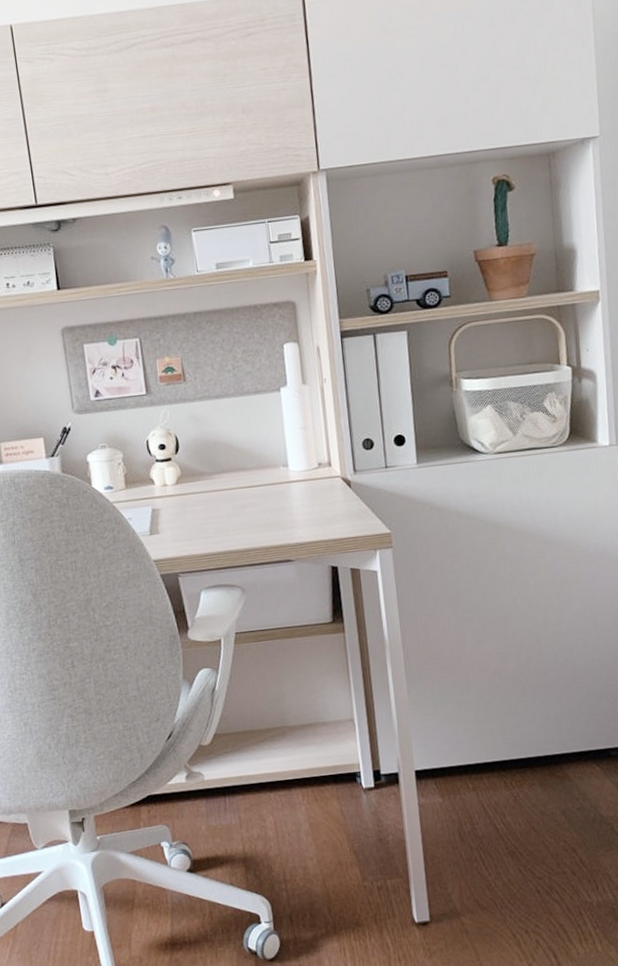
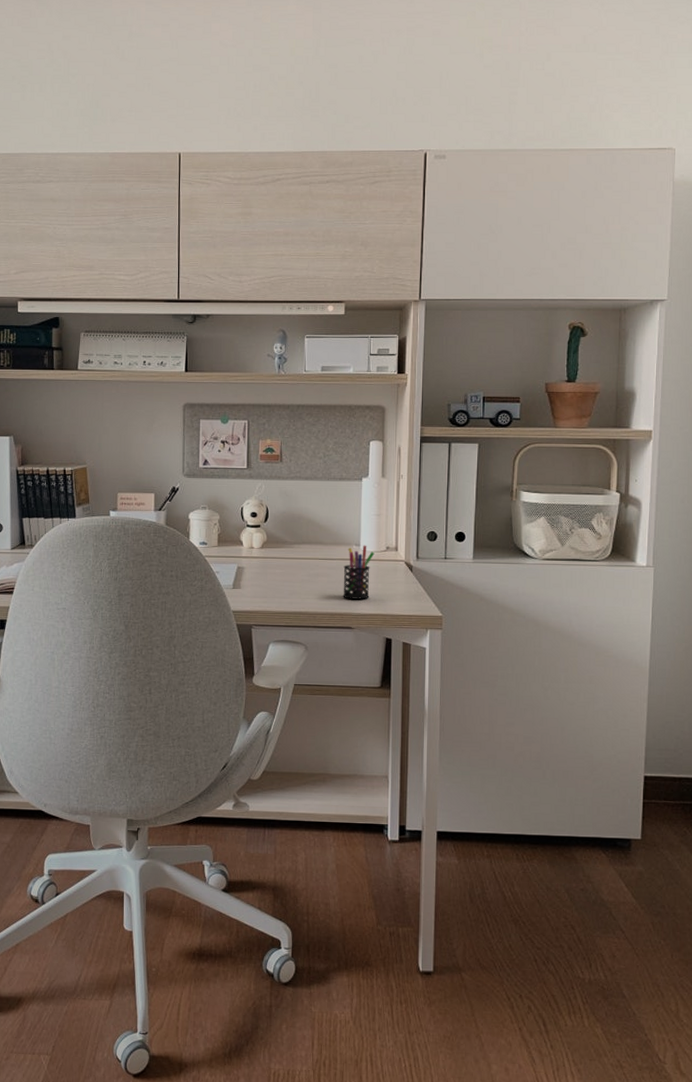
pen holder: none [272,464,307,529] -> present [343,545,375,599]

